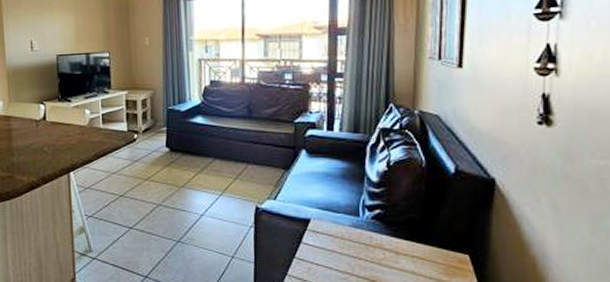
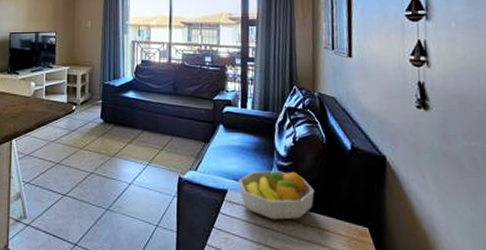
fruit bowl: none [323,198,410,249] -> present [238,170,315,220]

